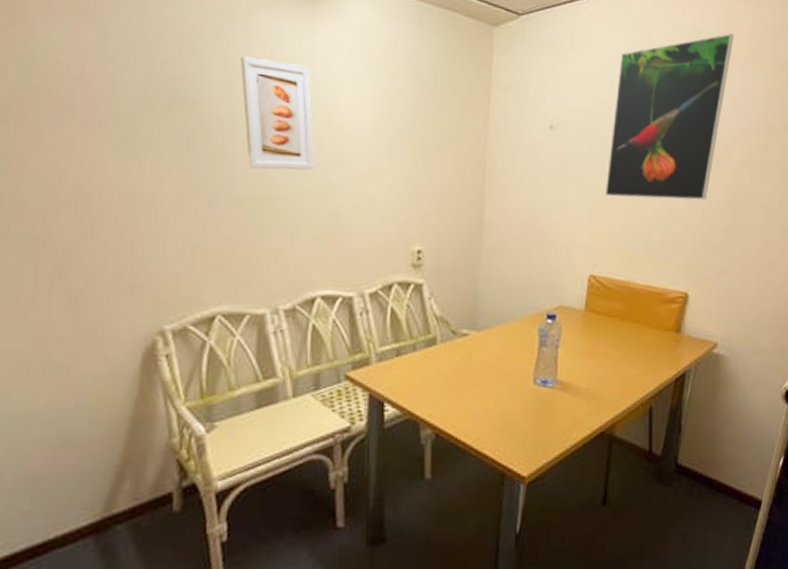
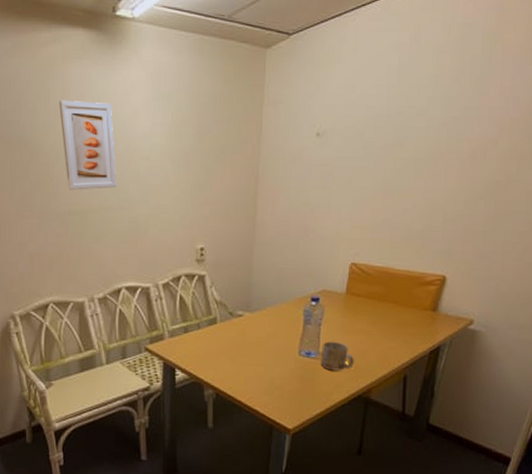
mug: none [558,366,596,403] -> present [320,341,354,371]
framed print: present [604,33,734,201] -> none [367,24,508,193]

